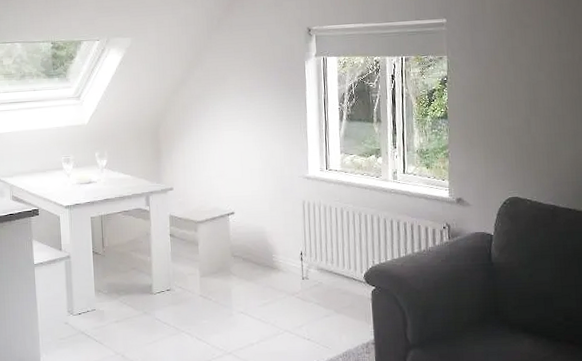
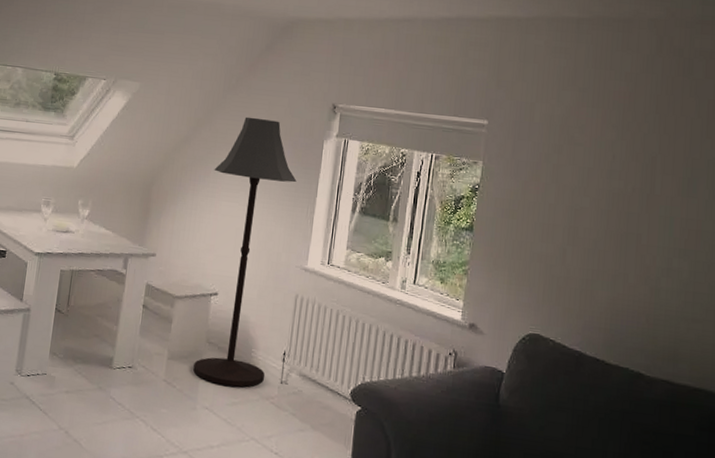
floor lamp: none [211,51,288,290] -> present [193,116,297,387]

